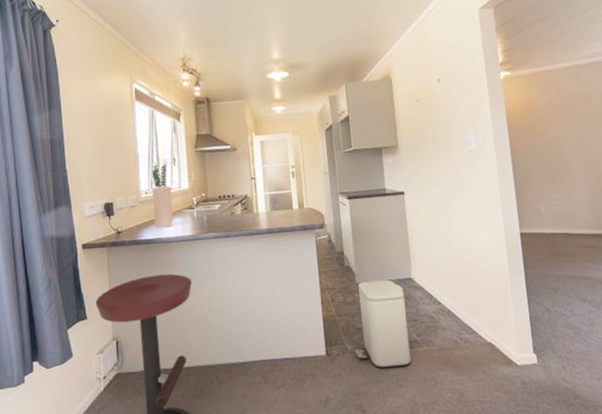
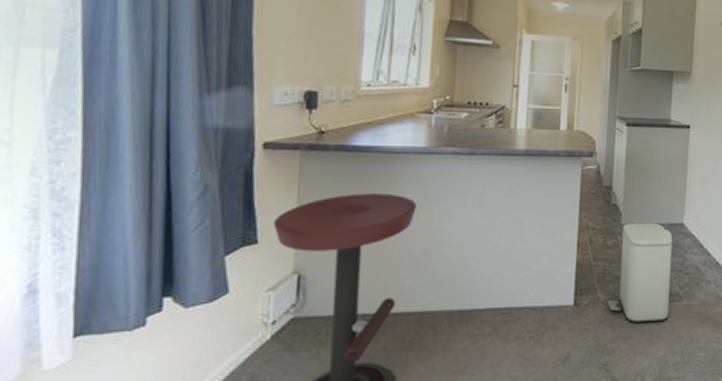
vase: present [152,159,173,229] -> none [375,45,405,134]

